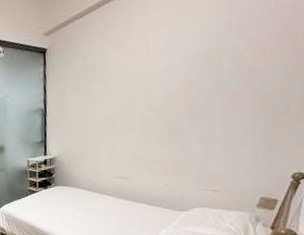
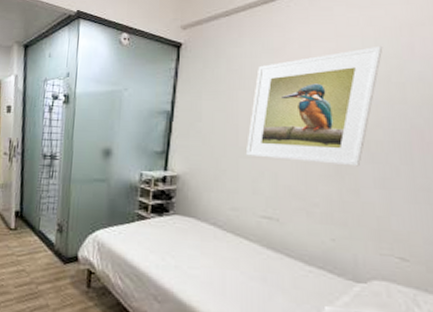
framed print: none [103,25,206,134] -> present [247,45,383,167]

